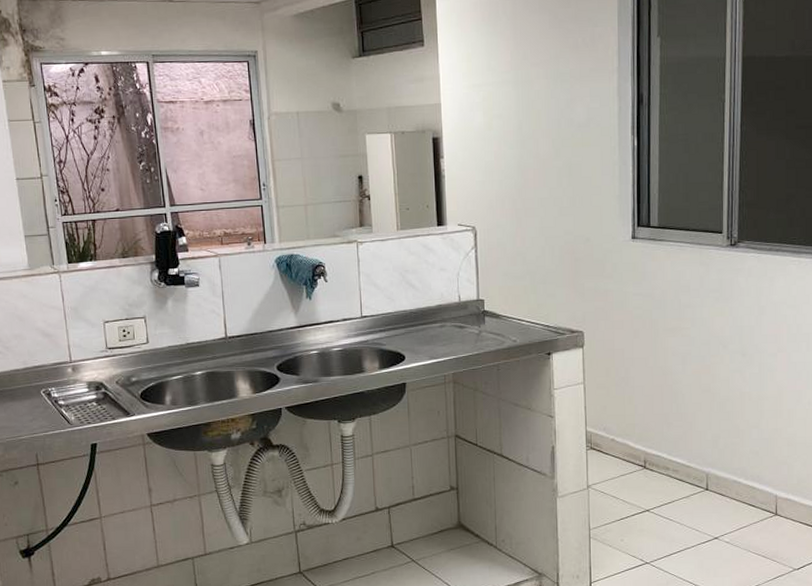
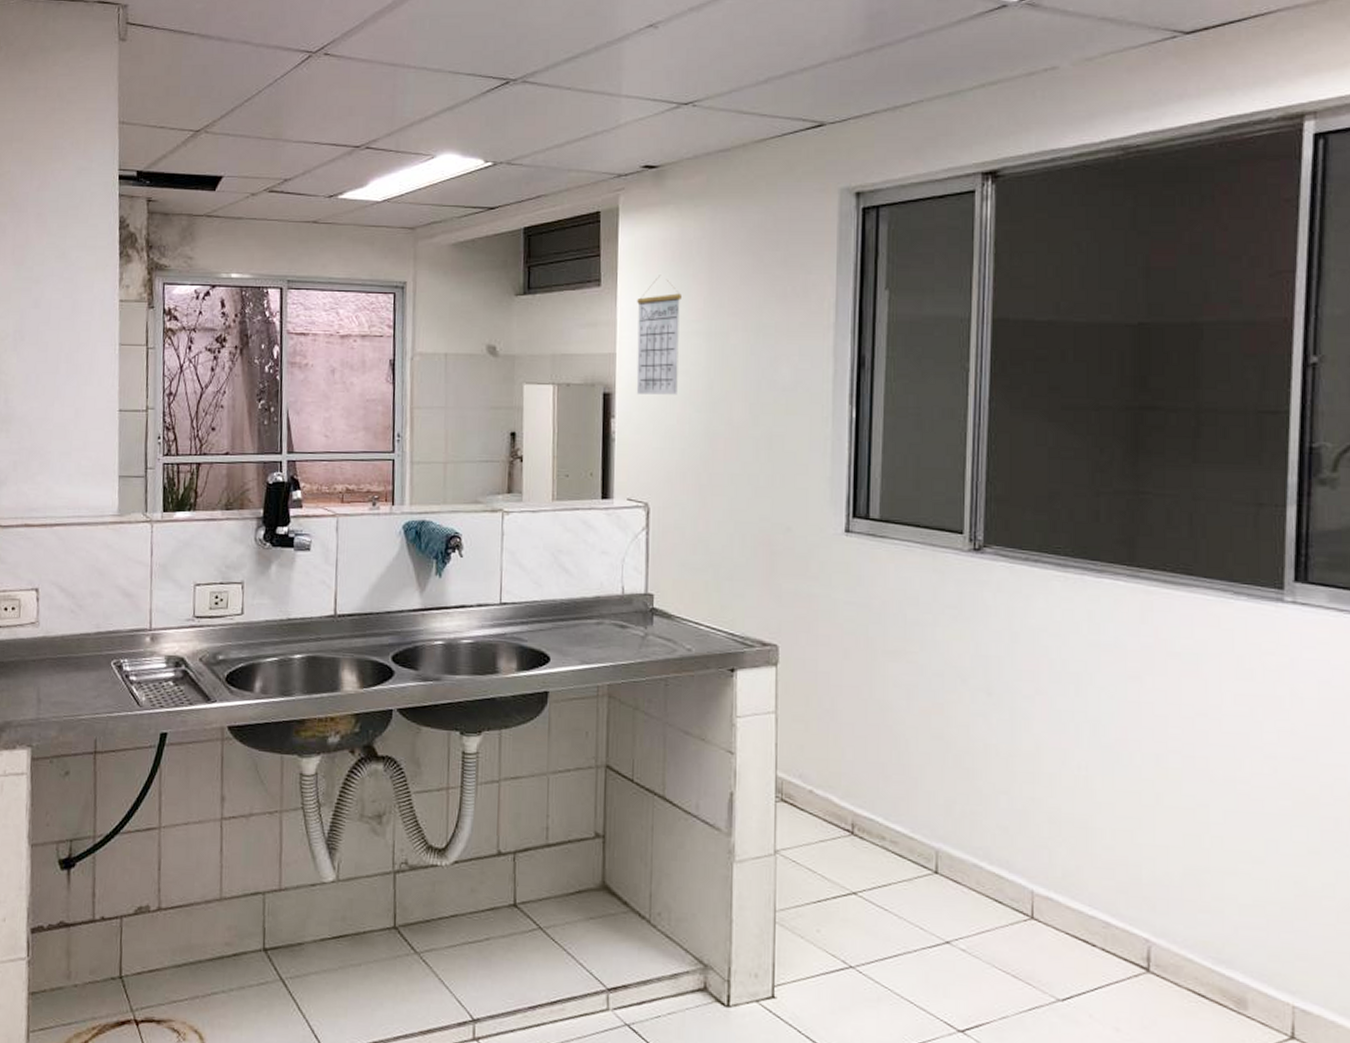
calendar: none [455,33,493,137] -> present [636,275,681,395]

